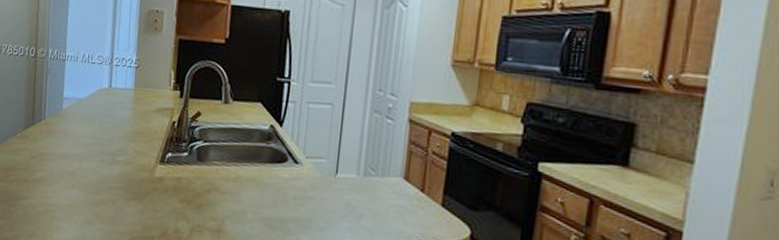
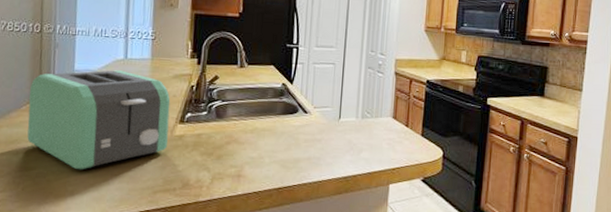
toaster: none [21,99,152,206] -> present [27,70,171,170]

